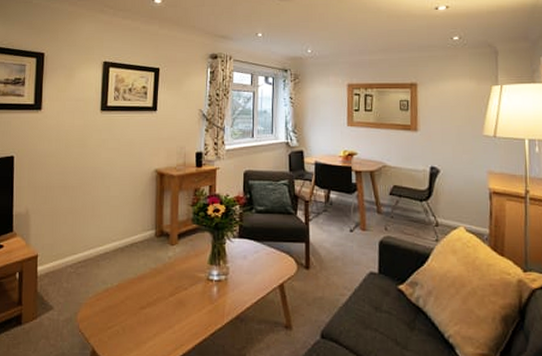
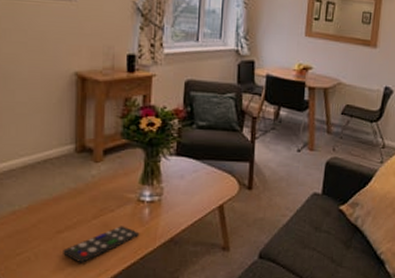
remote control: none [145,303,210,338] -> present [63,226,140,263]

